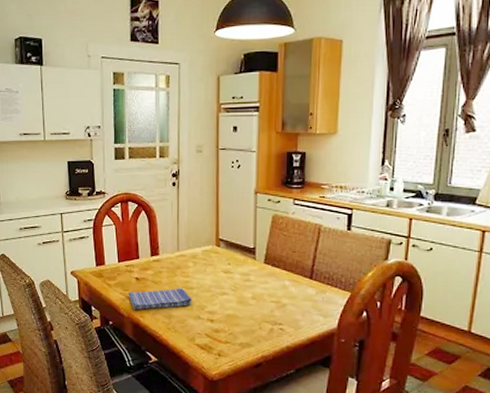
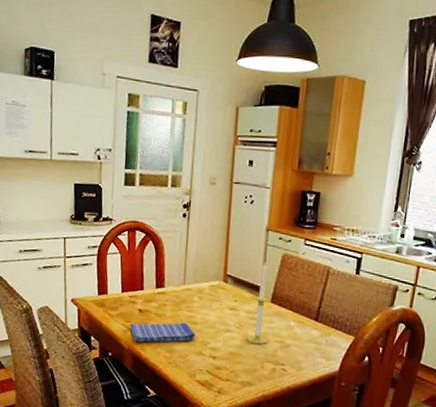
candle: none [242,225,264,306] -> present [246,263,271,345]

